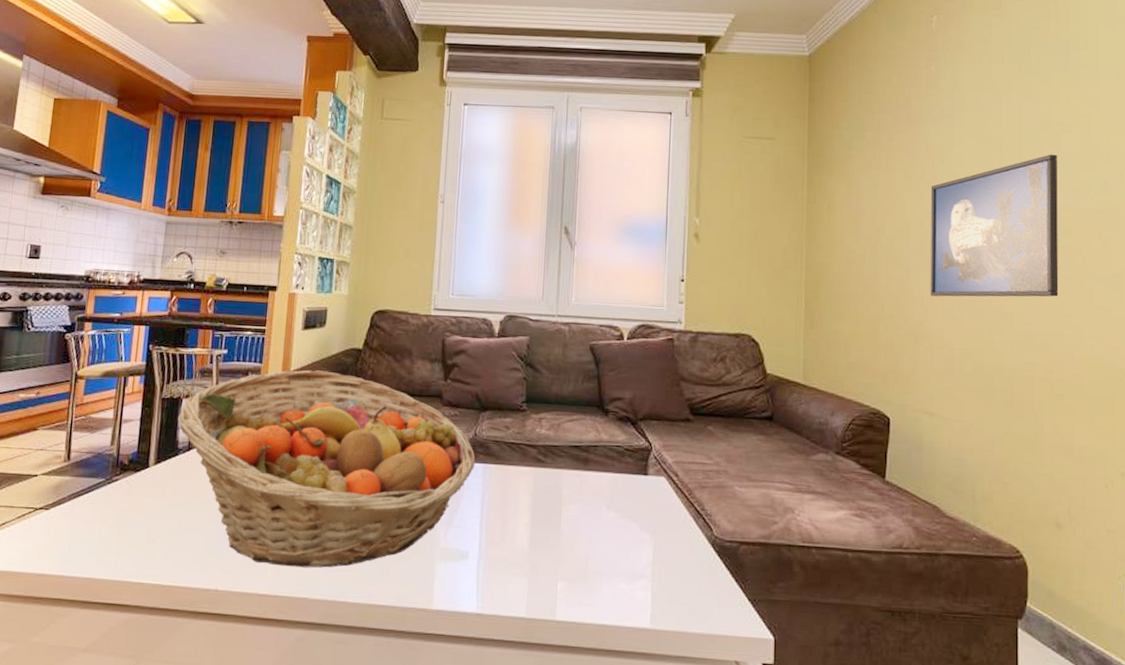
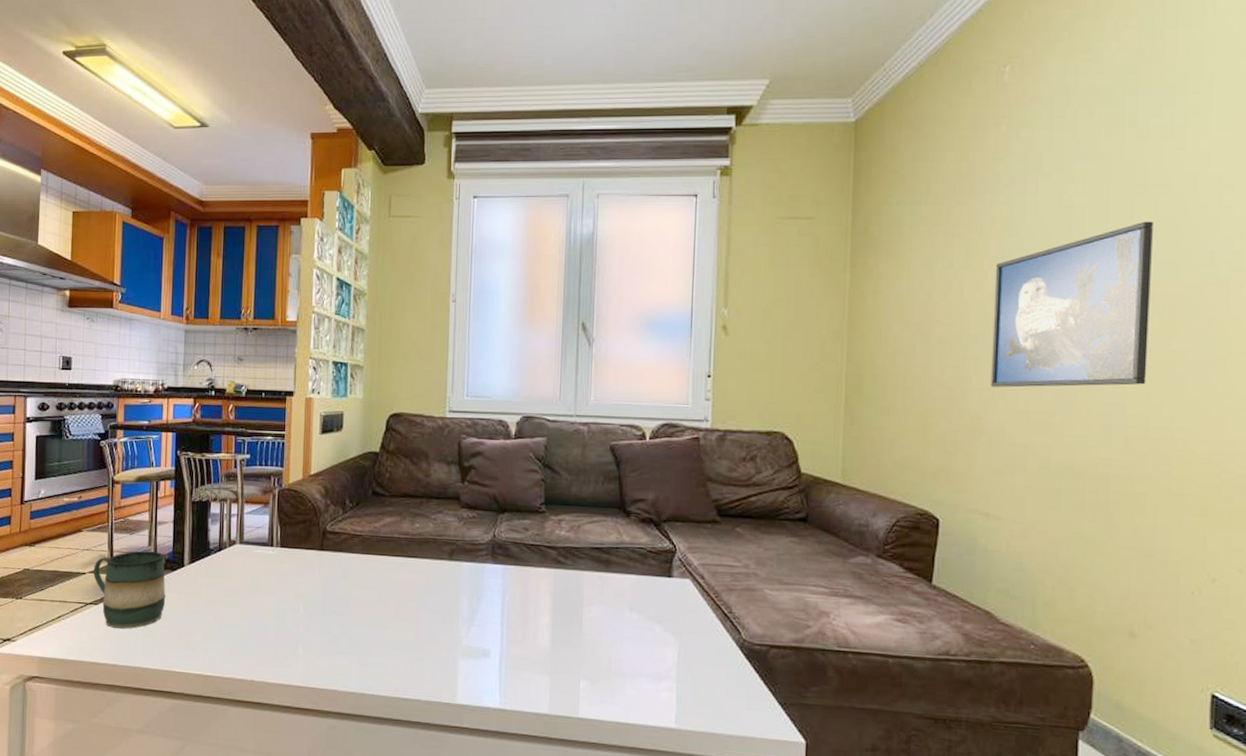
mug: none [46,451,128,536] -> present [93,551,166,629]
fruit basket: present [178,370,476,568] -> none [208,473,495,663]

